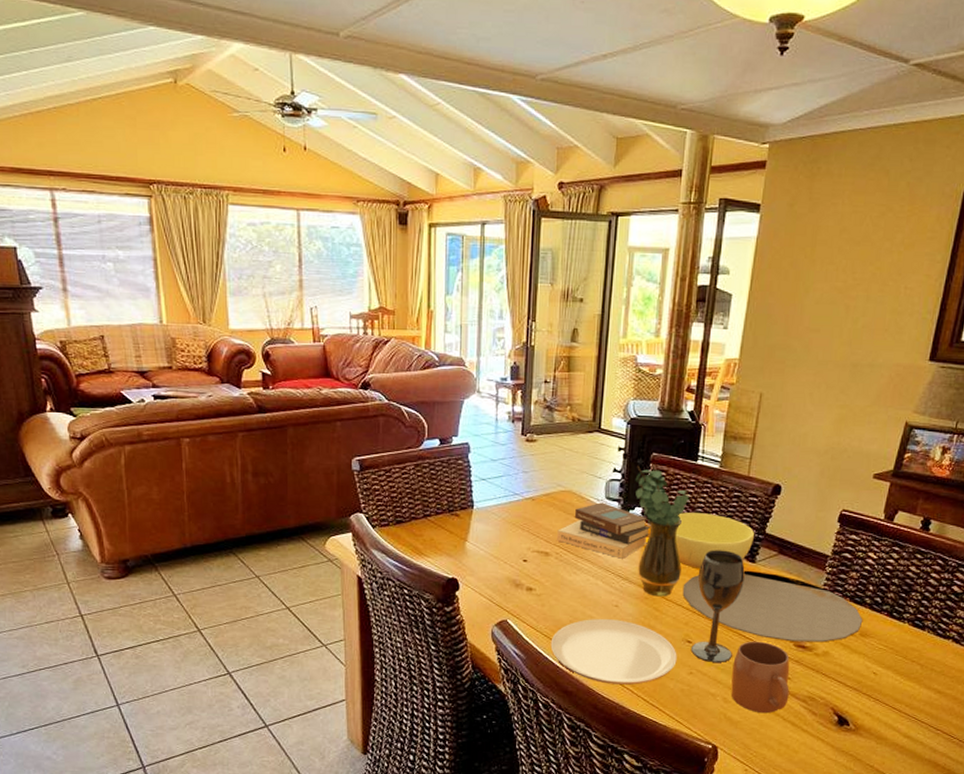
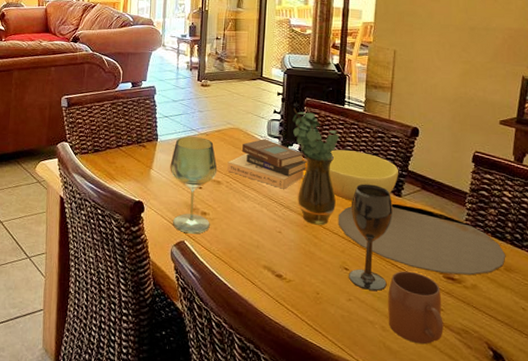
wine glass: none [489,502,545,612] -> present [170,136,217,234]
plate: present [550,619,677,685] -> none [222,243,336,309]

